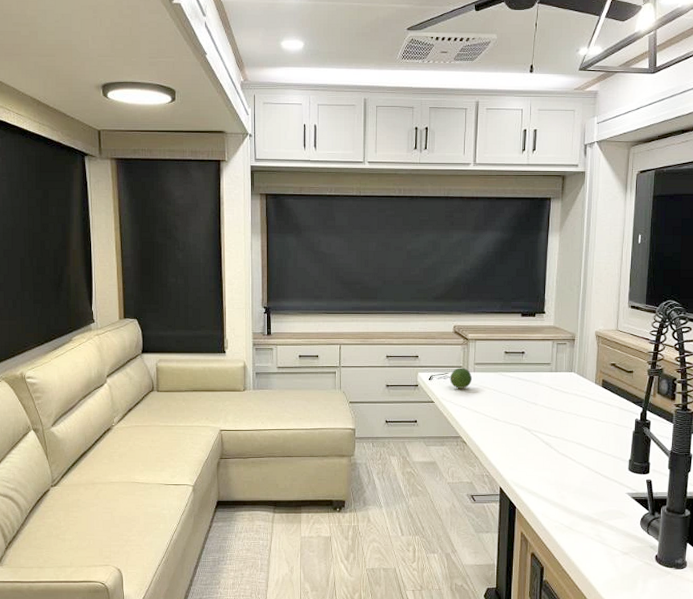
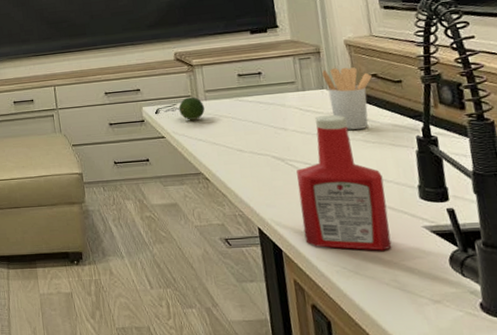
ketchup bottle: none [536,394,604,511] -> present [296,115,392,251]
utensil holder: none [573,355,611,409] -> present [322,67,372,130]

